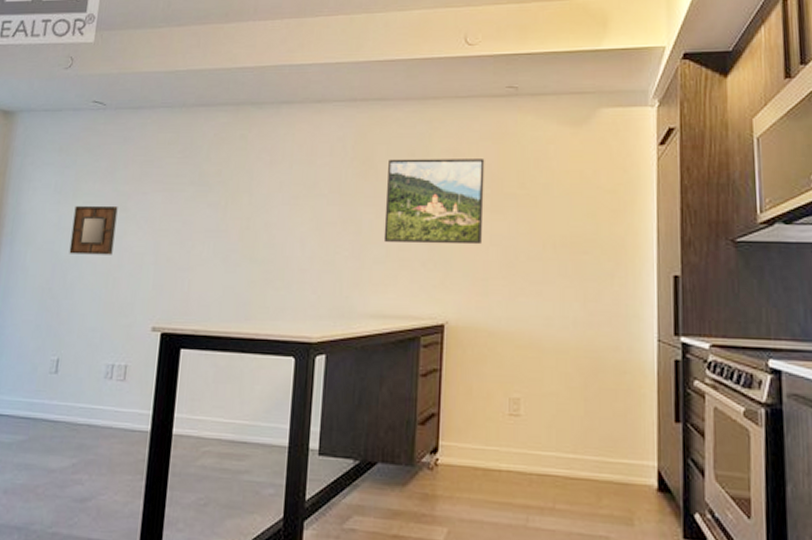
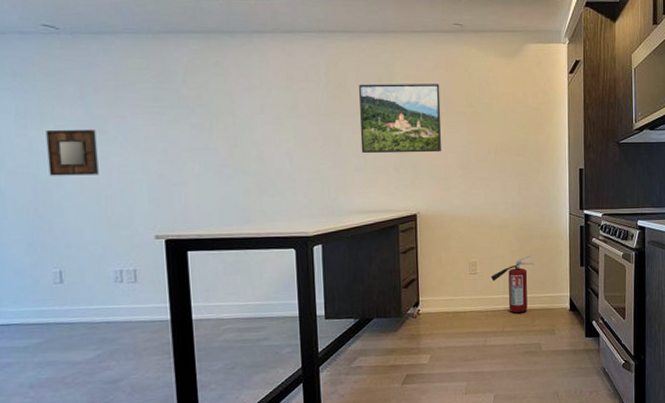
fire extinguisher: none [538,396,605,484] -> present [490,255,536,314]

